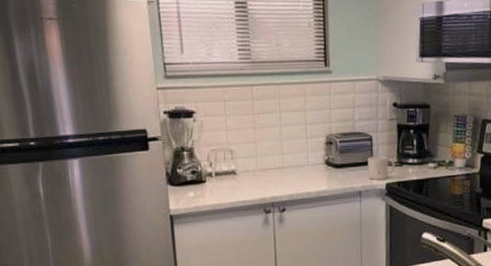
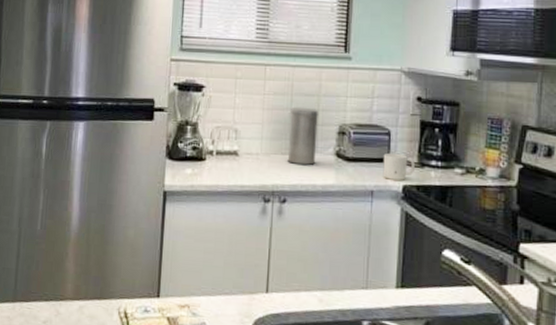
canister: none [280,122,309,177] -> present [287,107,318,166]

